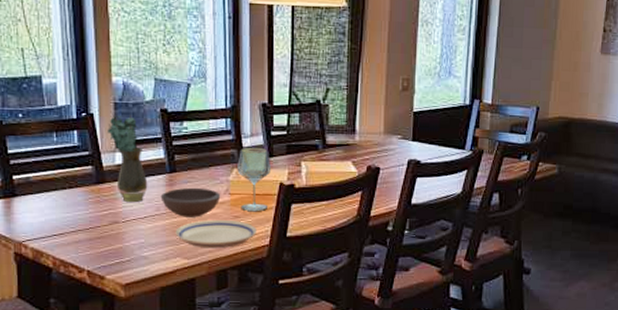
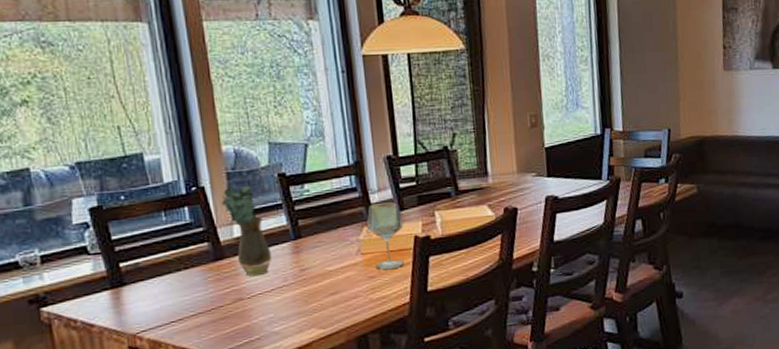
bowl: present [160,187,221,217] -> none [287,251,353,285]
plate: present [175,219,257,249] -> none [307,281,395,315]

